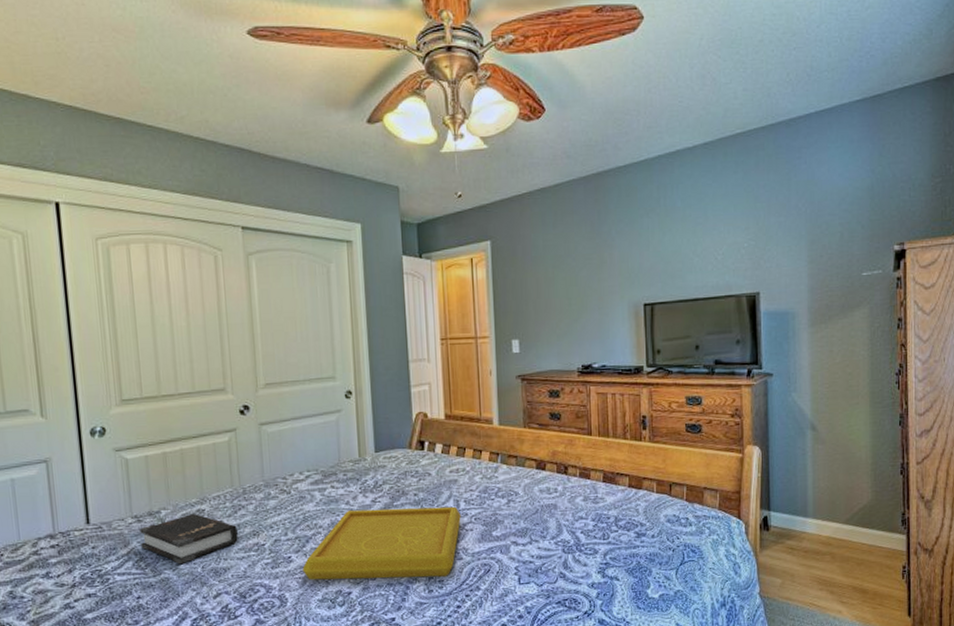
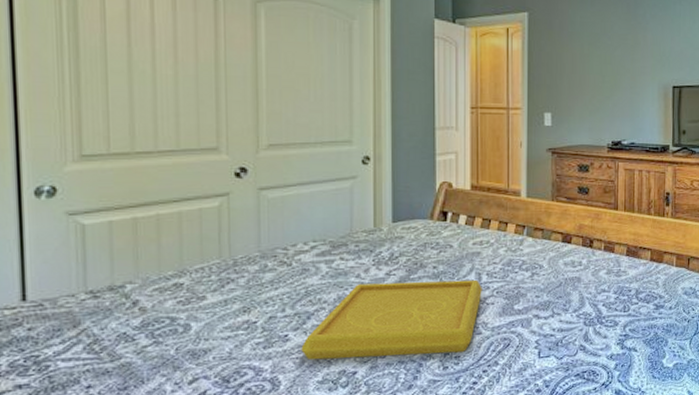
hardback book: present [139,513,238,565] -> none [95,287,224,347]

